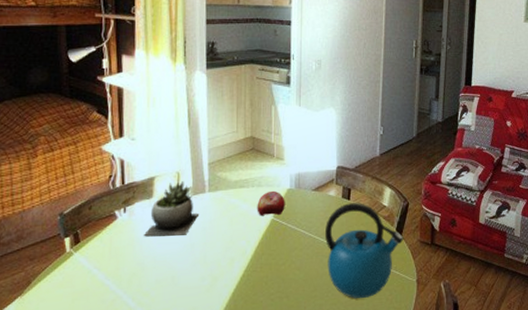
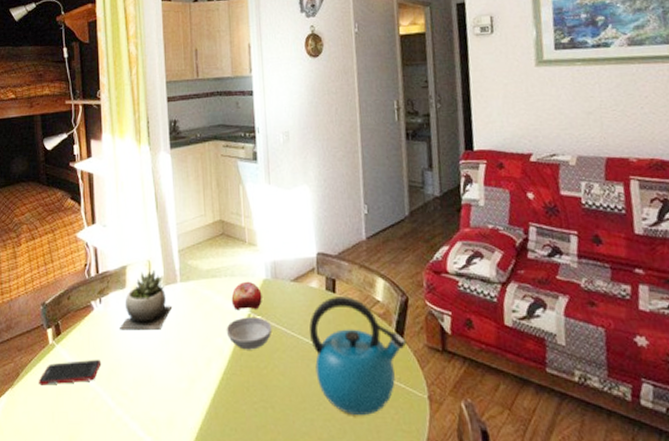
cell phone: none [53,264,123,292] -> present [39,359,102,386]
bowl: none [250,221,292,250] -> present [226,316,273,350]

